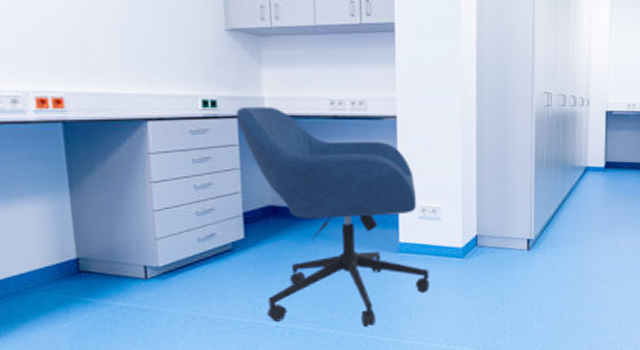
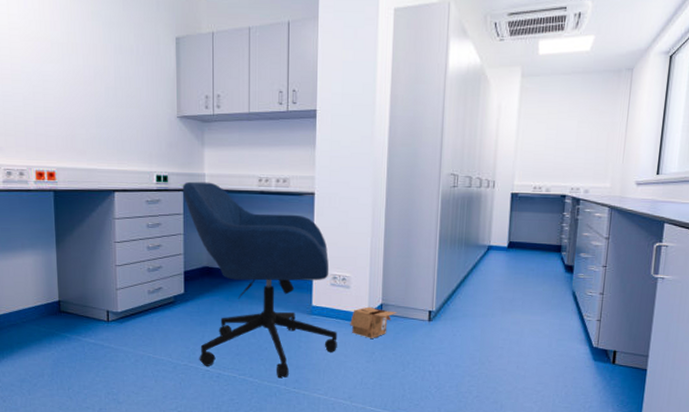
carton: none [443,239,494,274] -> present [350,306,398,338]

